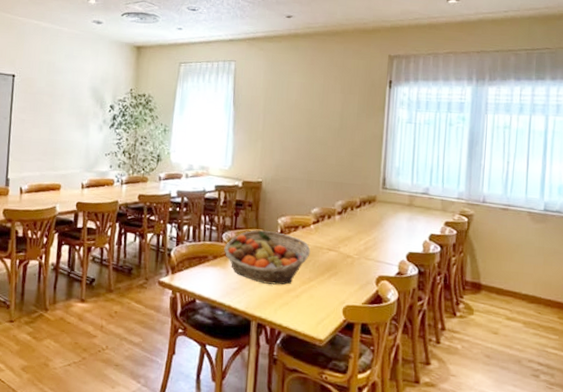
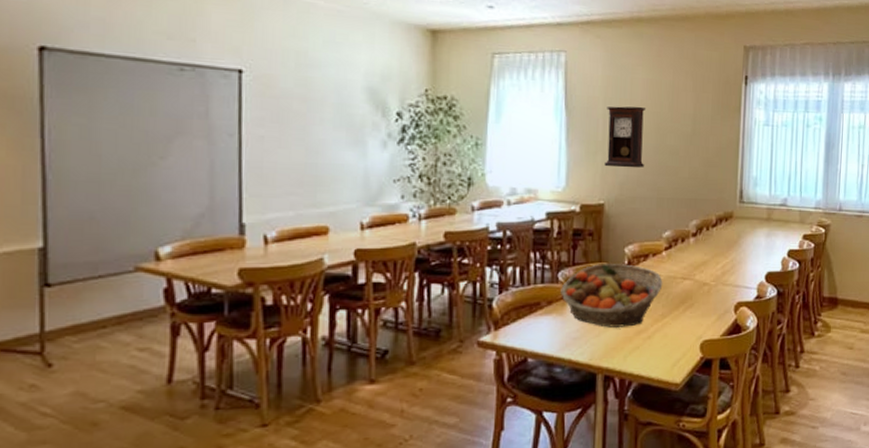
pendulum clock: none [263,104,300,155] -> present [604,106,647,168]

